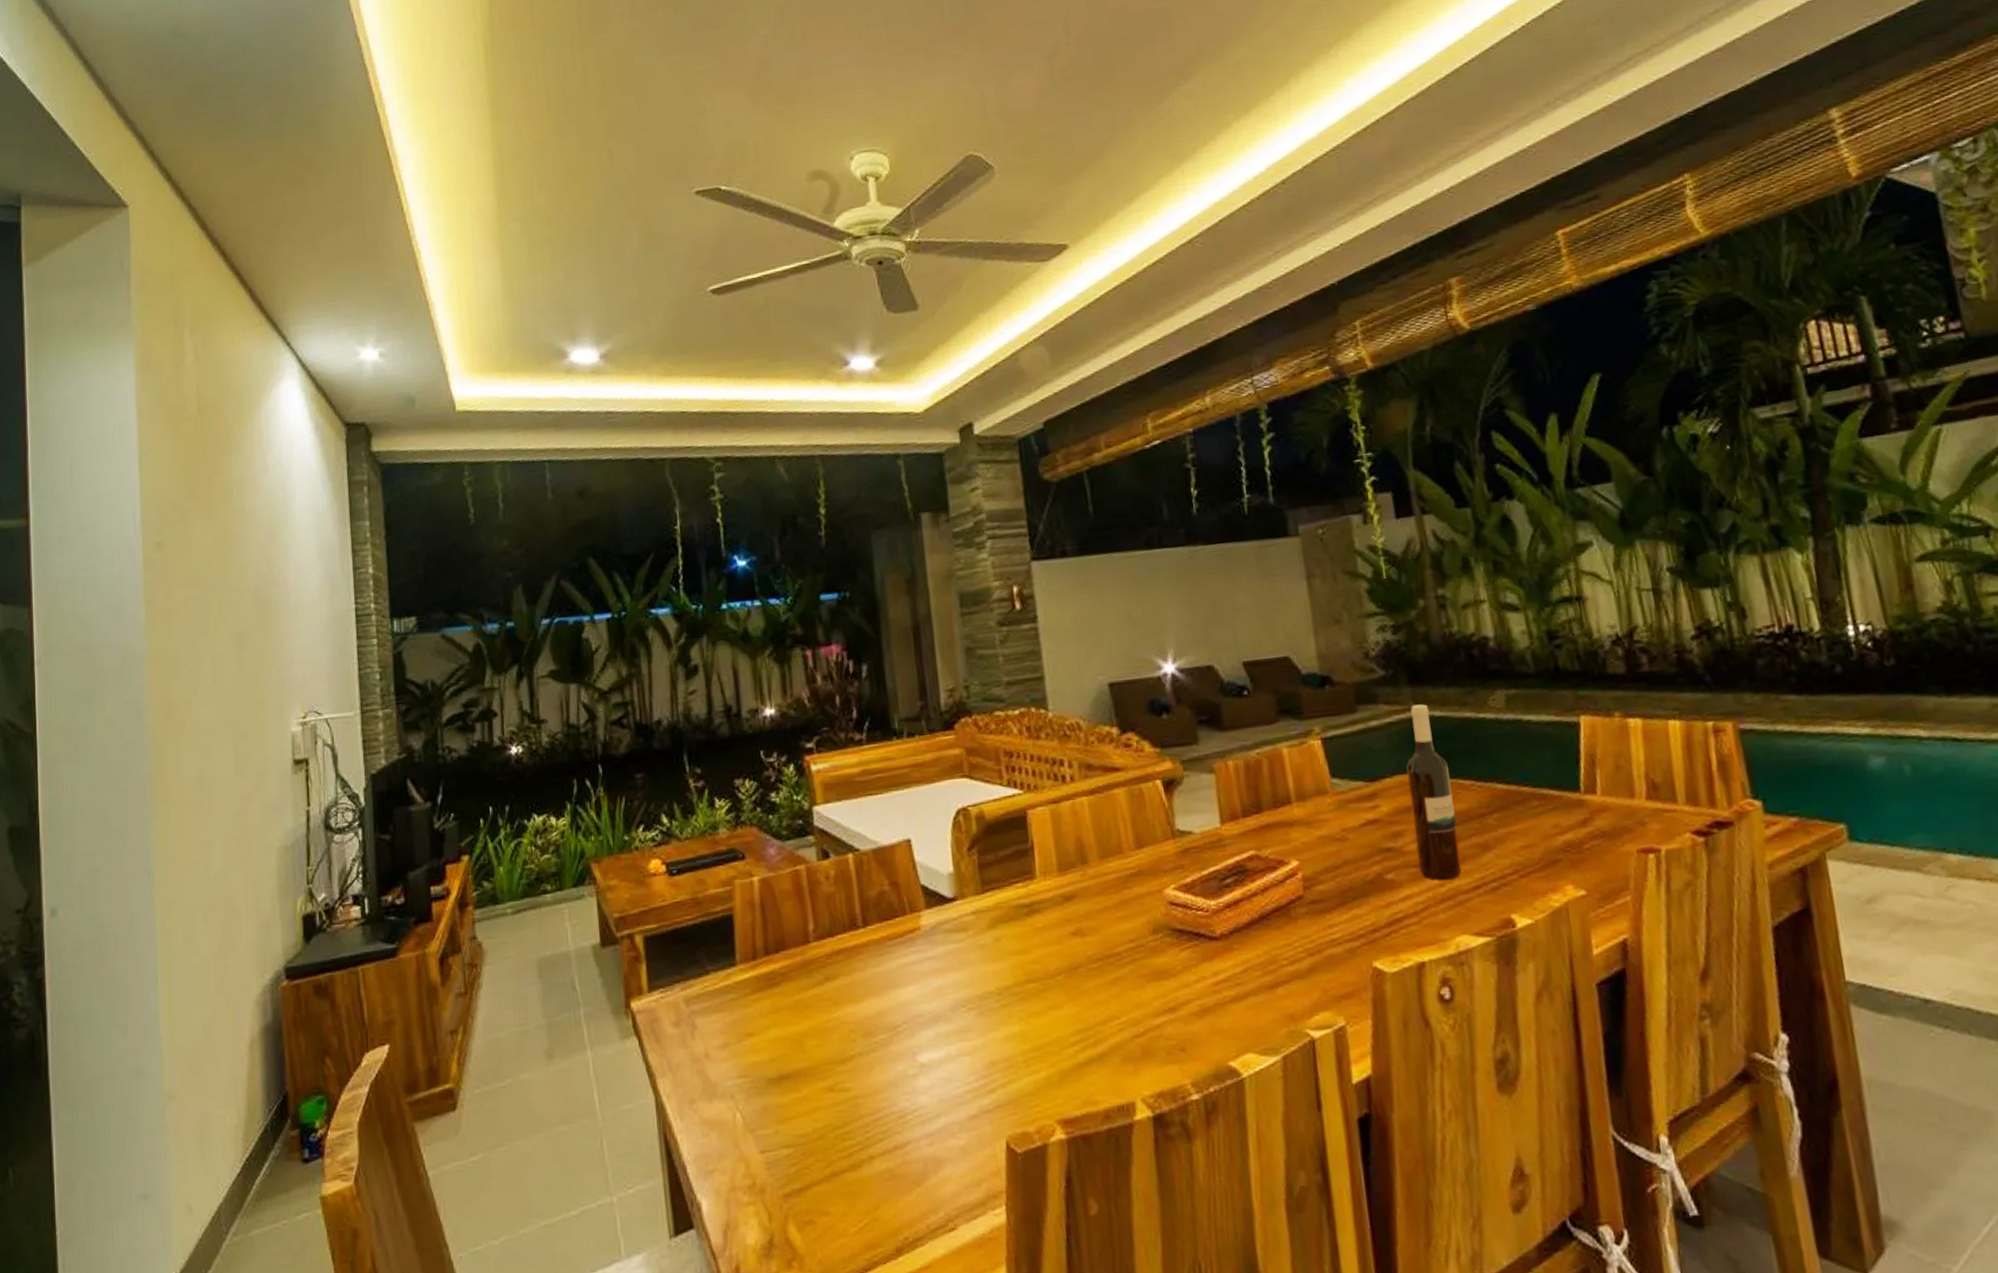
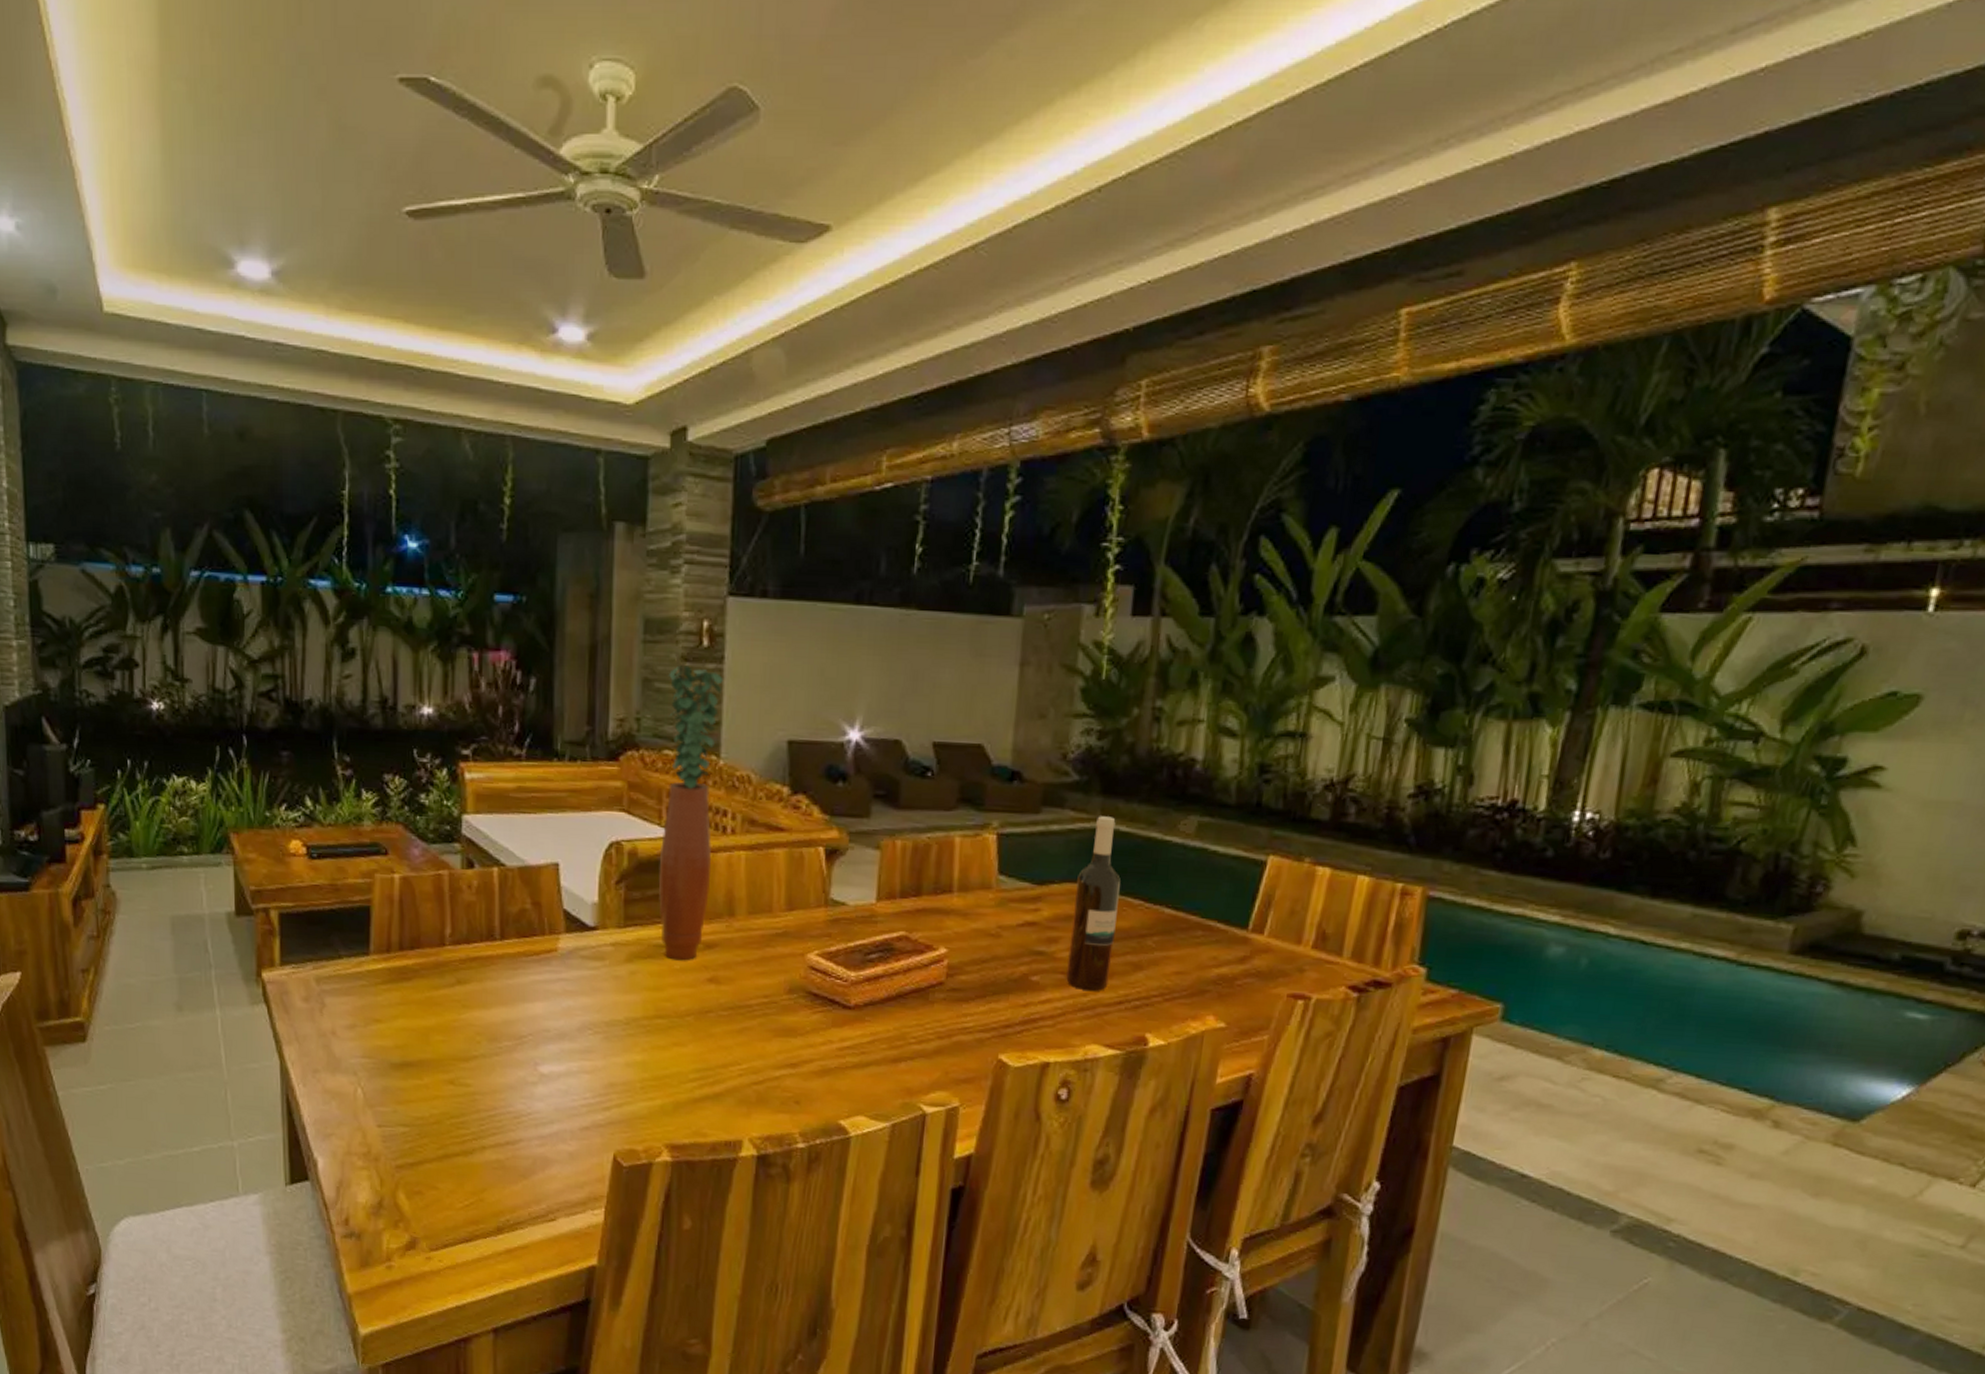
vase: none [989,619,1060,919] -> present [658,652,723,961]

